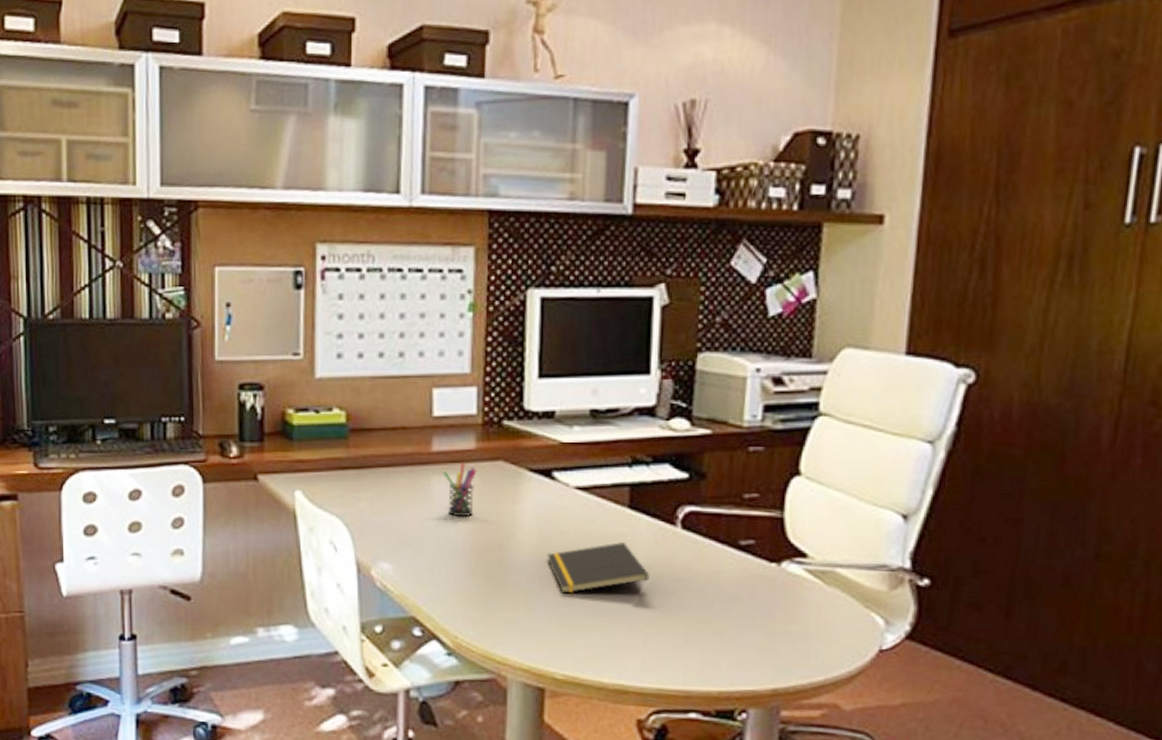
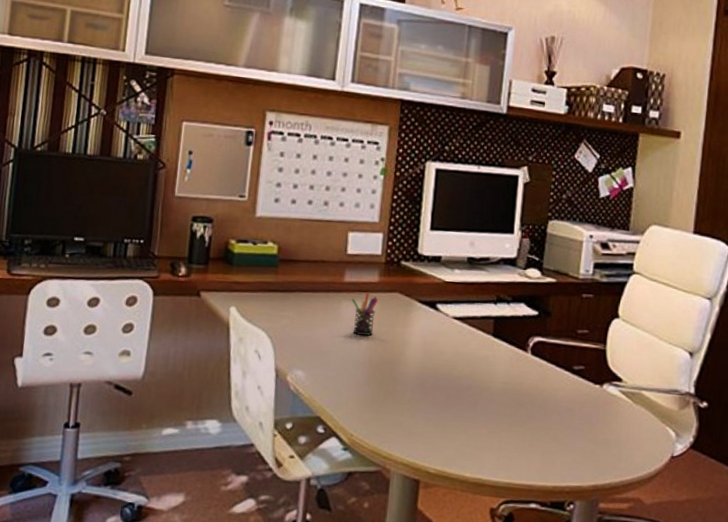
notepad: present [546,542,650,594] -> none [428,363,506,402]

